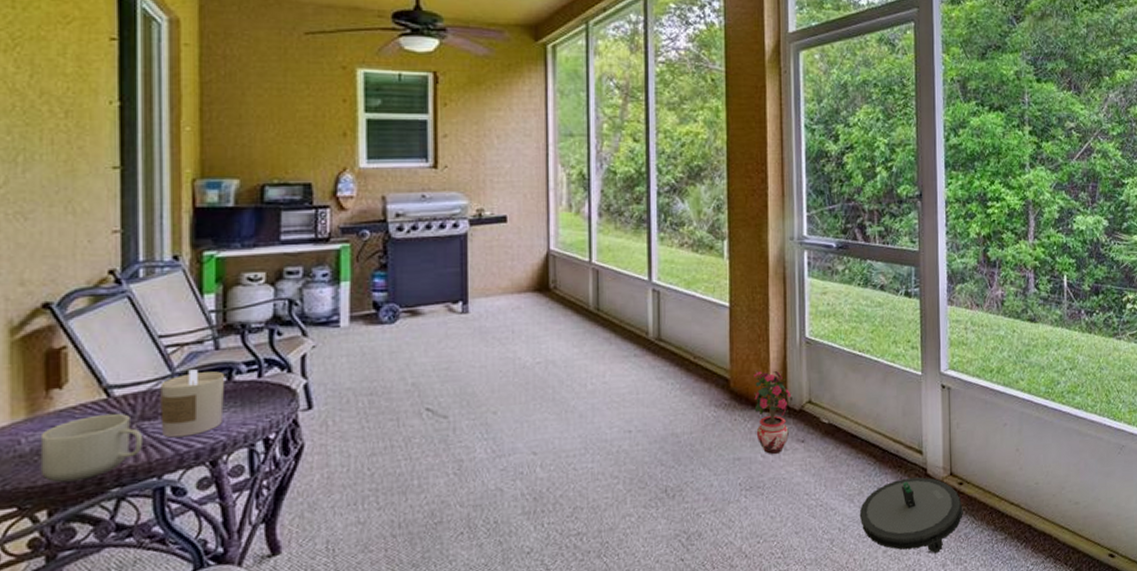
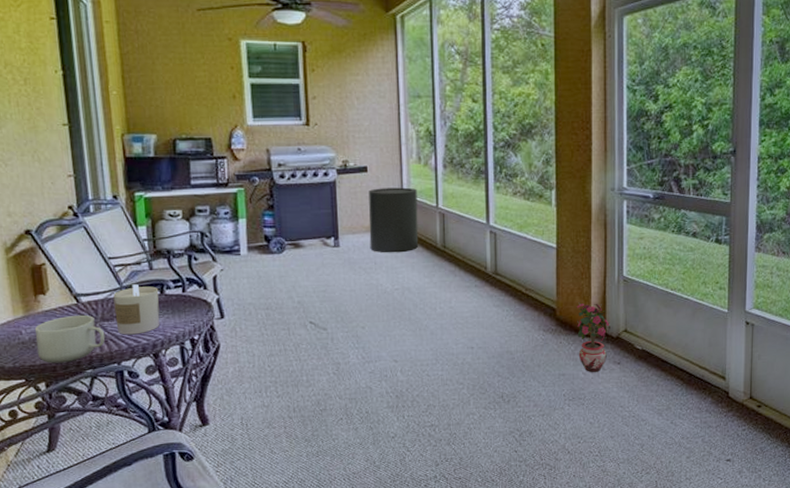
trash can: none [506,240,567,319] -> present [369,187,419,253]
robot vacuum: present [859,477,963,554] -> none [666,398,760,463]

